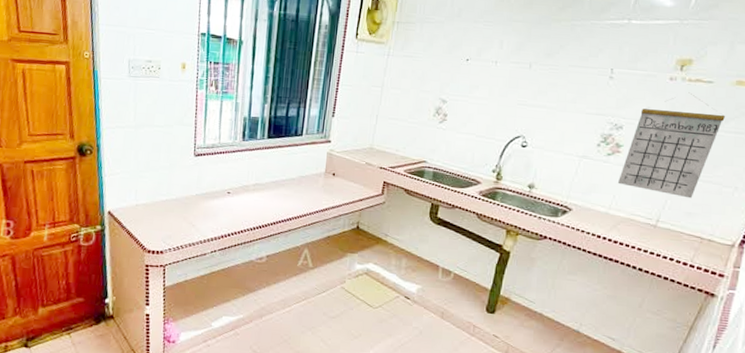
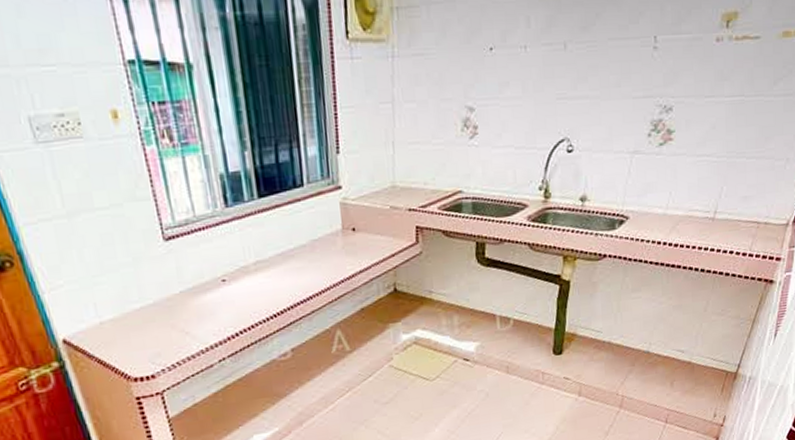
calendar: present [617,92,725,199] -> none [672,54,773,181]

